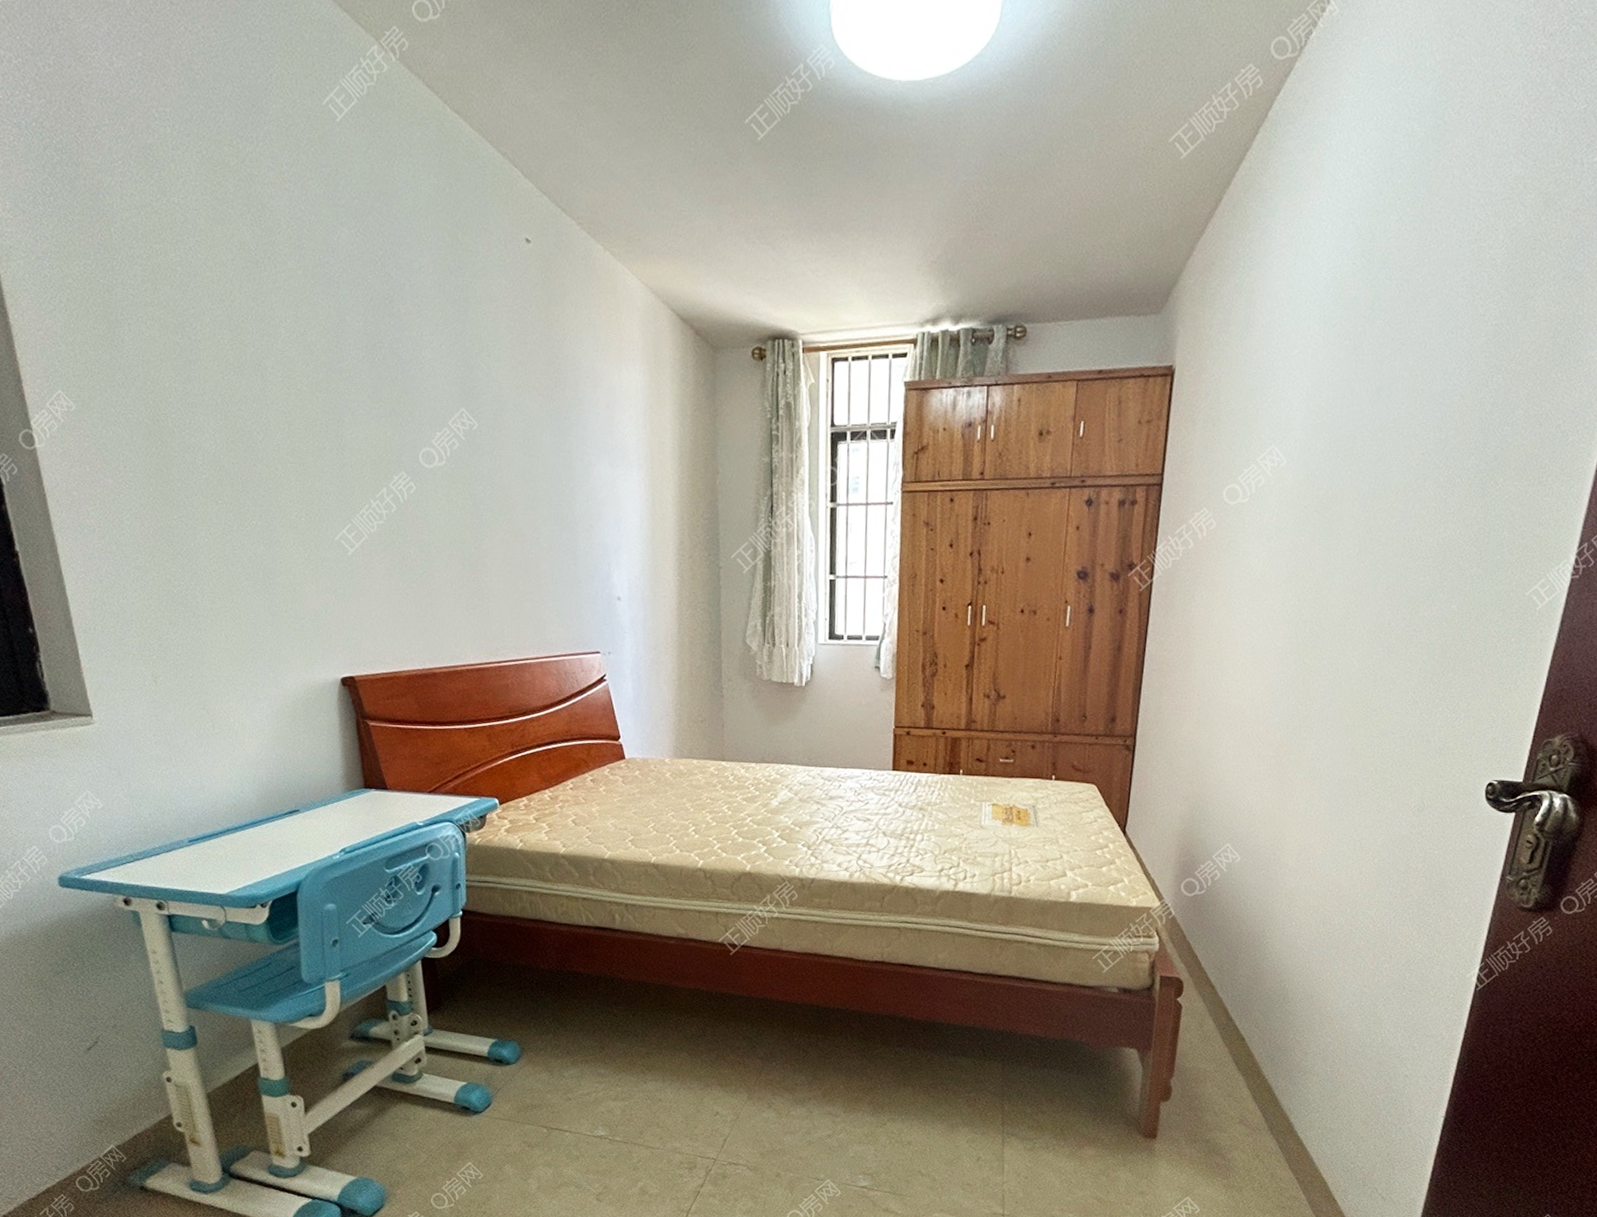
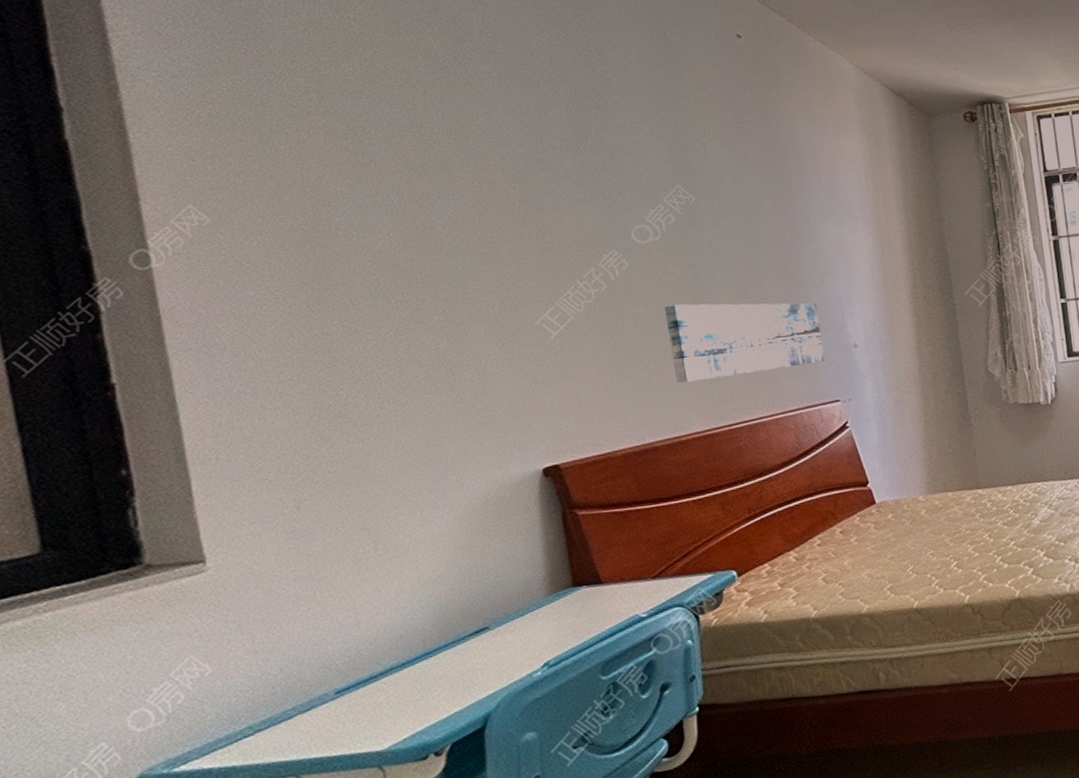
wall art: none [446,534,589,614] -> present [664,303,824,383]

